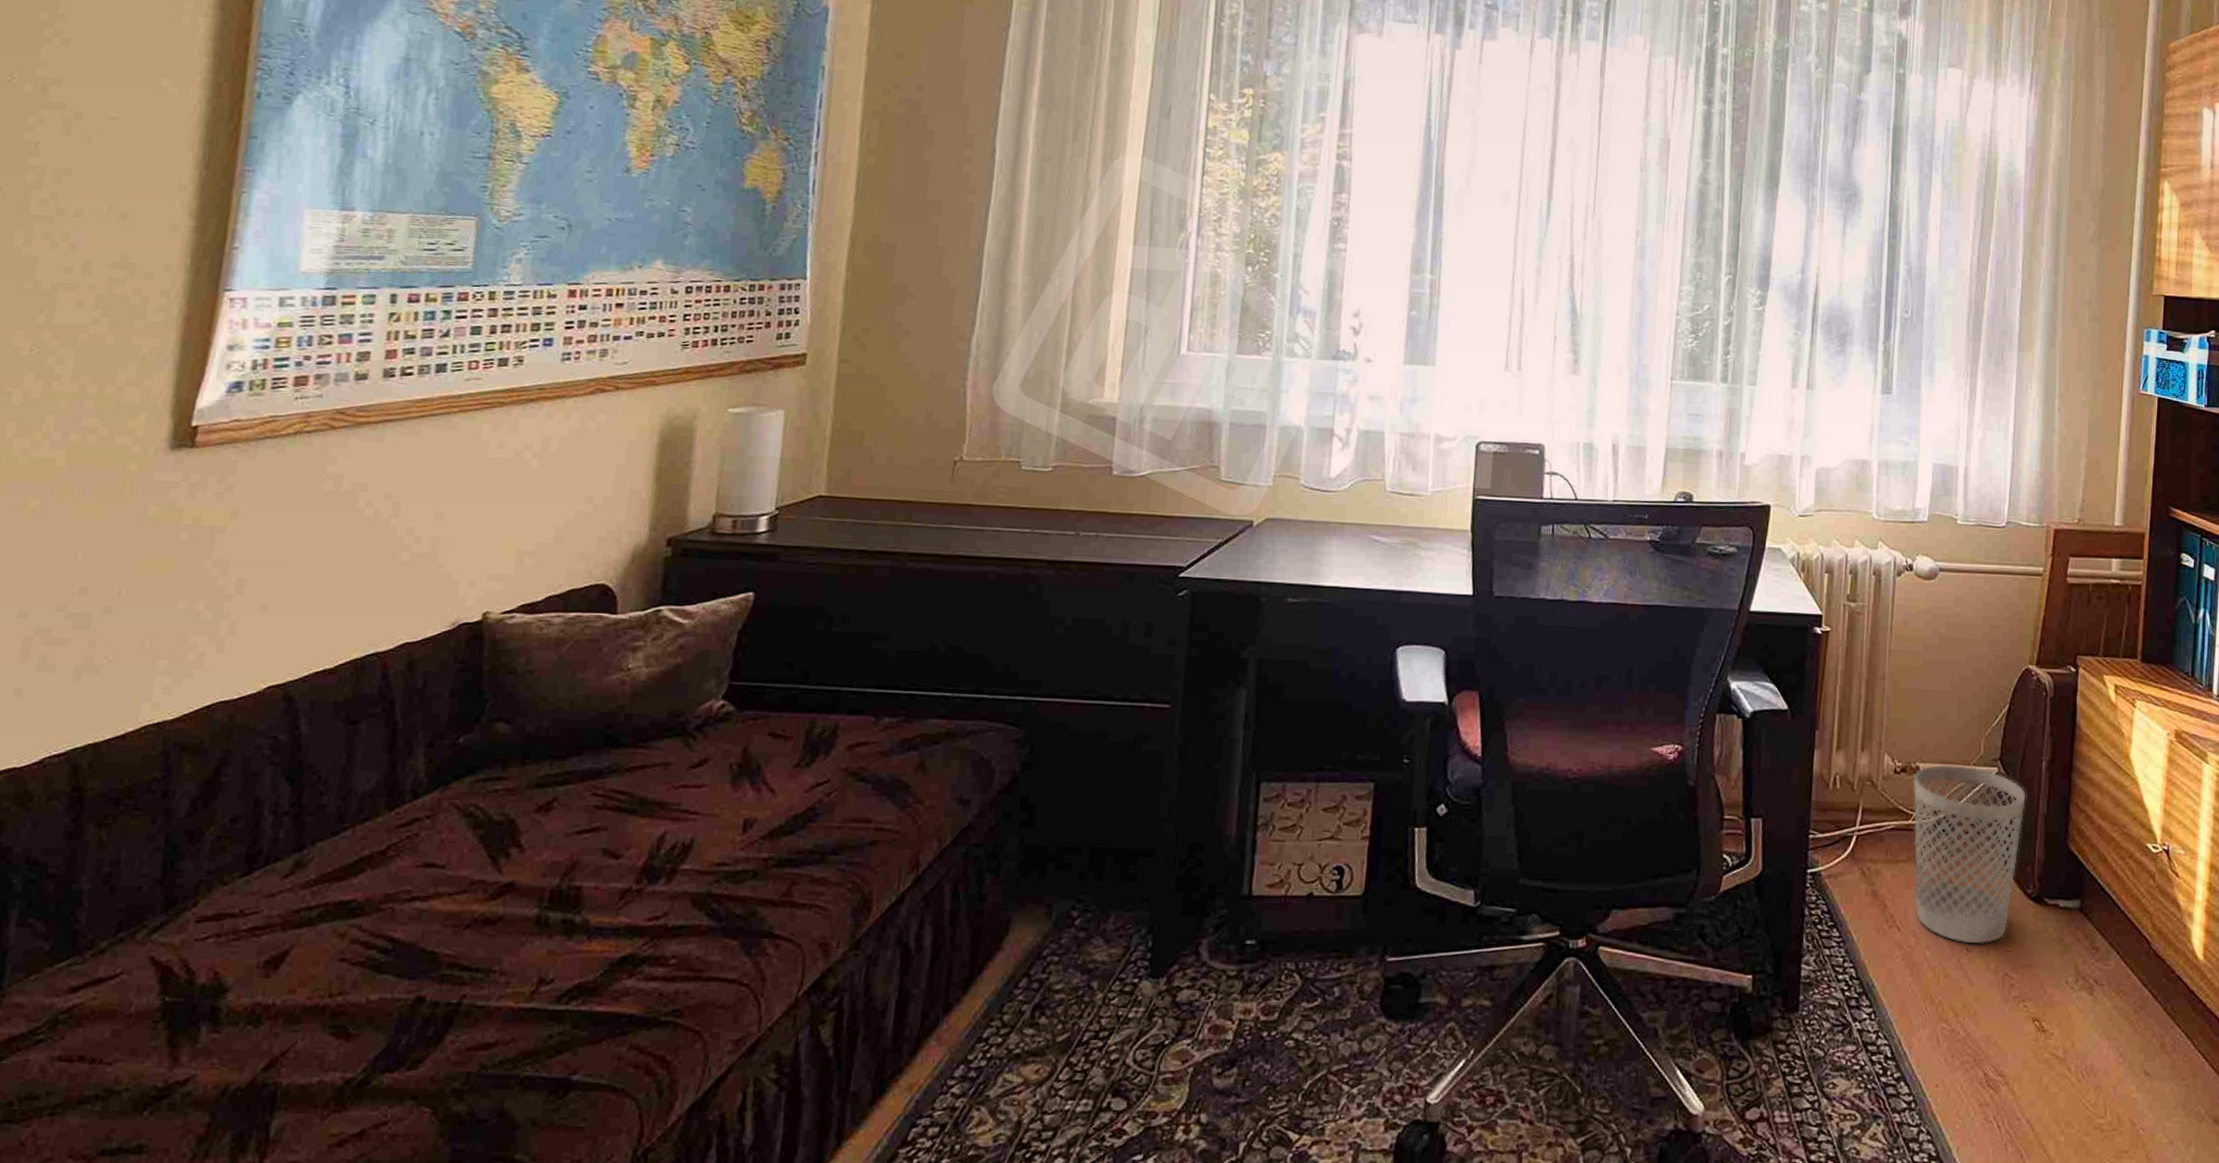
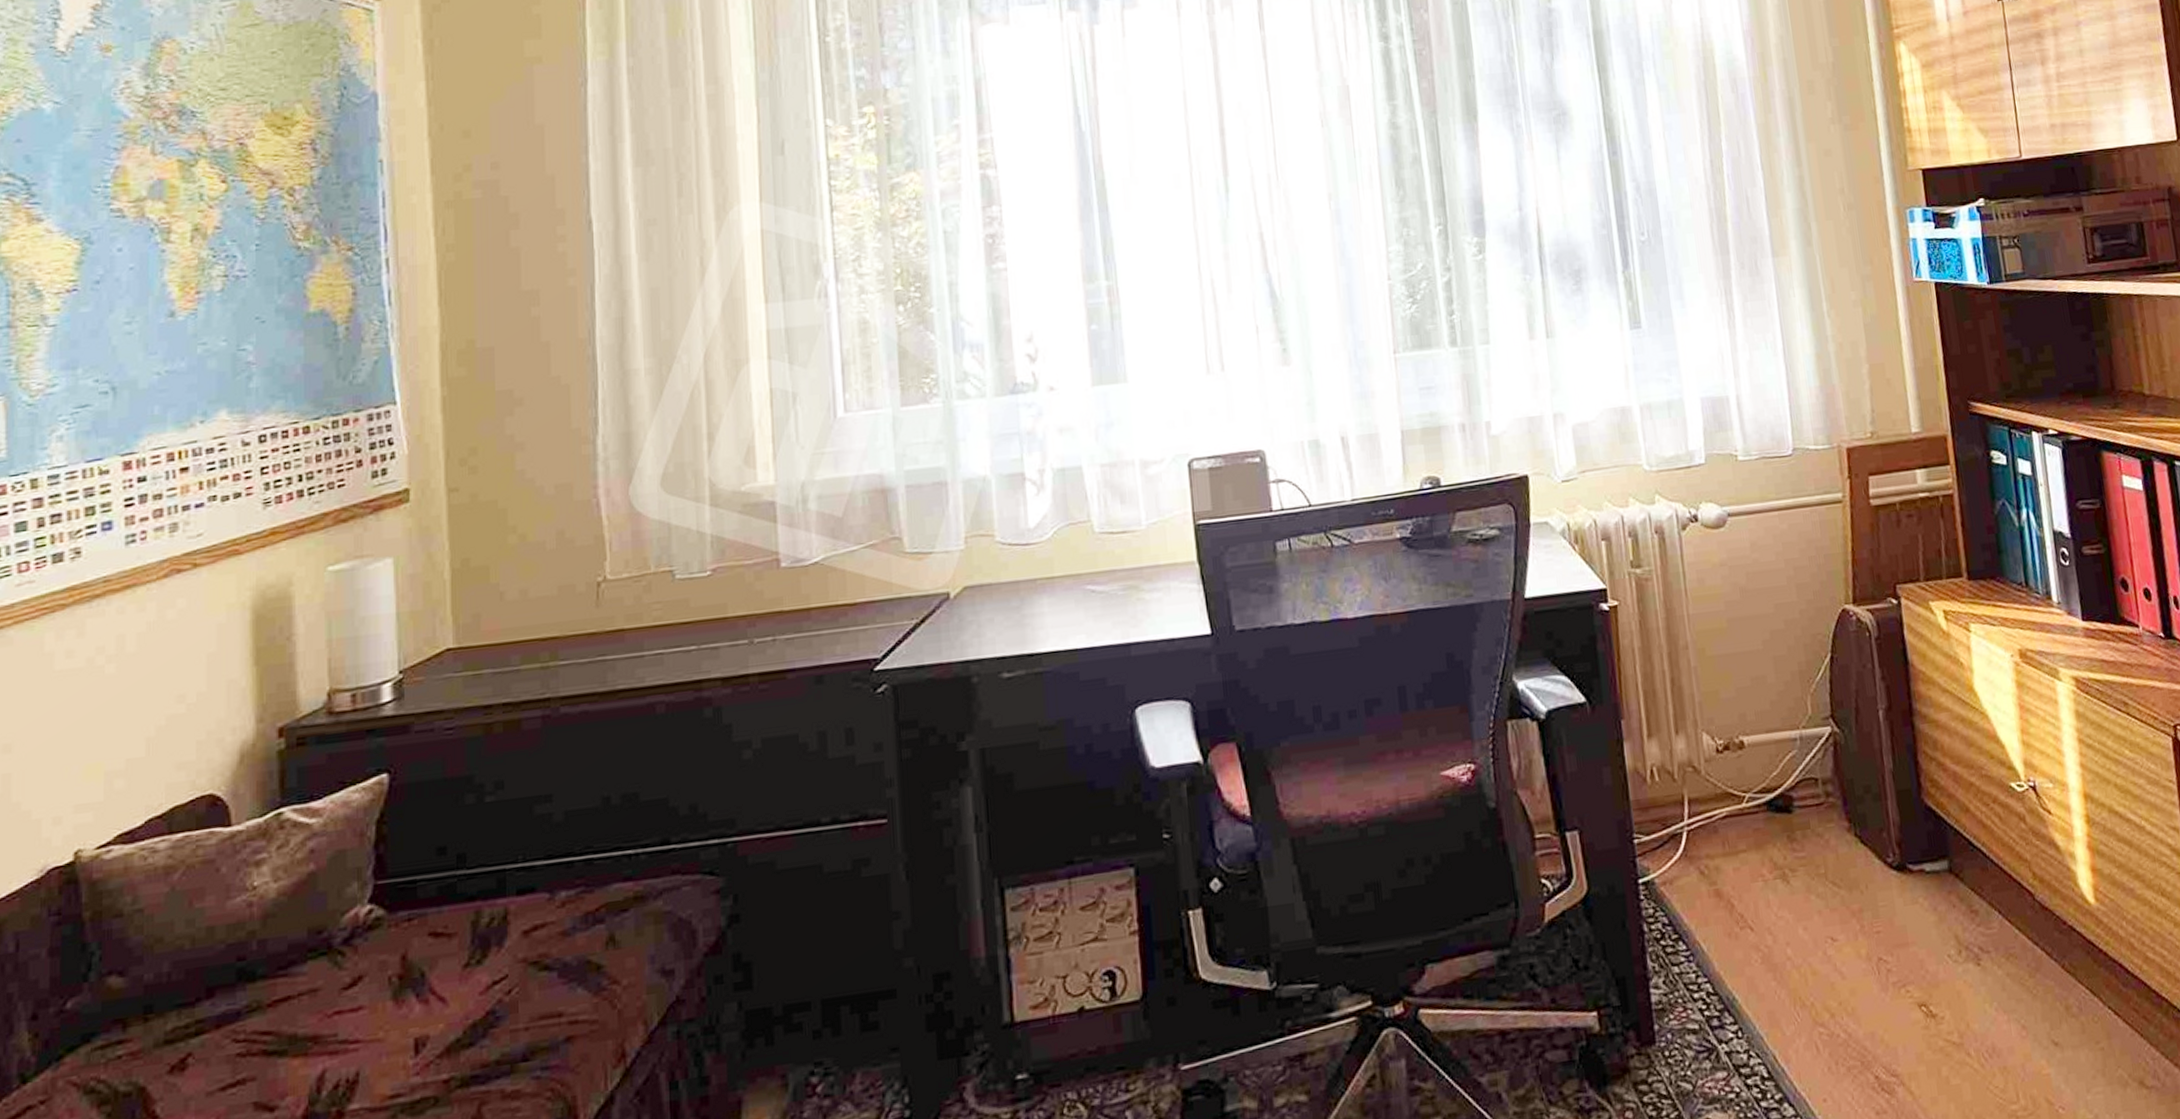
wastebasket: present [1913,764,2026,944] -> none [1739,730,1872,932]

